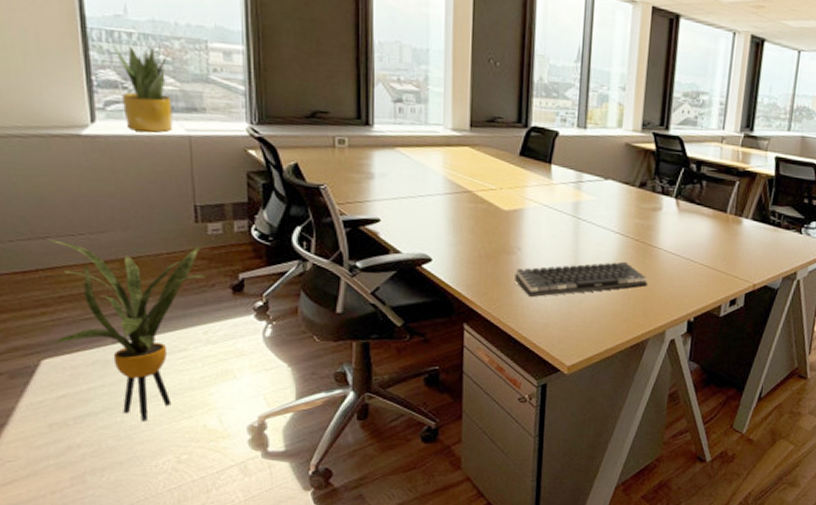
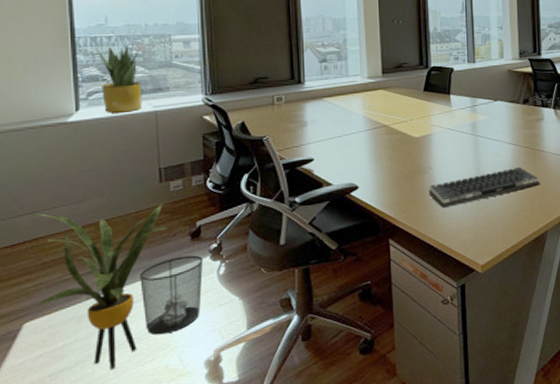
waste bin: none [173,310,247,392] -> present [140,255,204,335]

